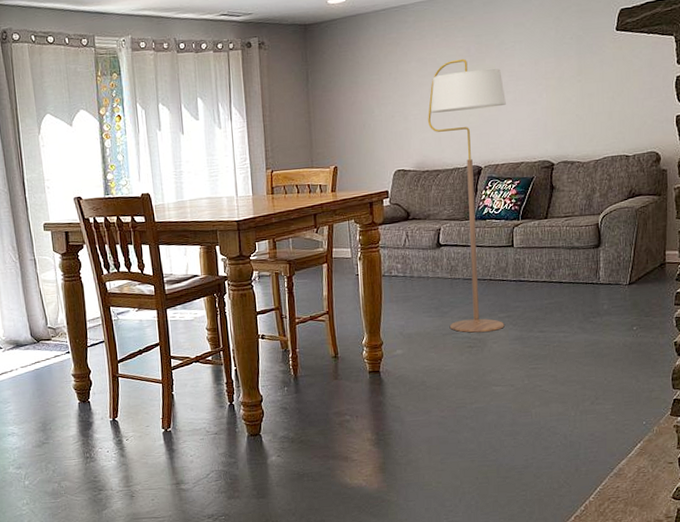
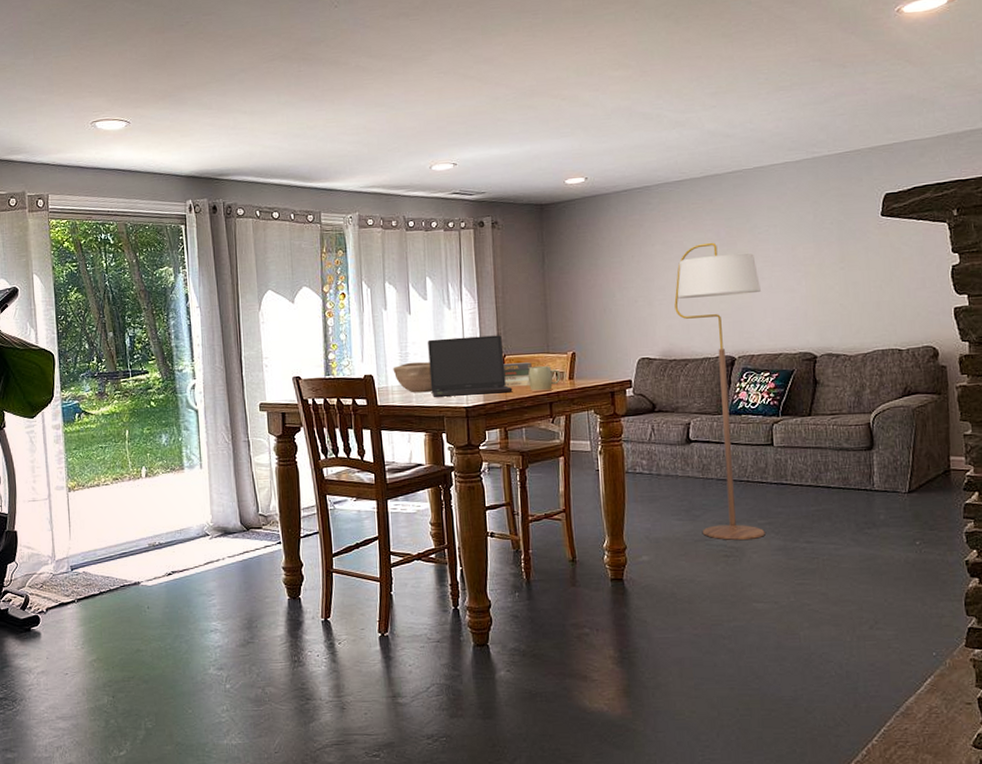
bowl: none [168,179,207,210] -> present [393,361,433,393]
laptop: none [200,152,280,212] -> present [428,335,513,397]
books: none [271,177,298,201] -> present [503,362,532,388]
mug: none [294,180,324,205] -> present [528,366,561,392]

